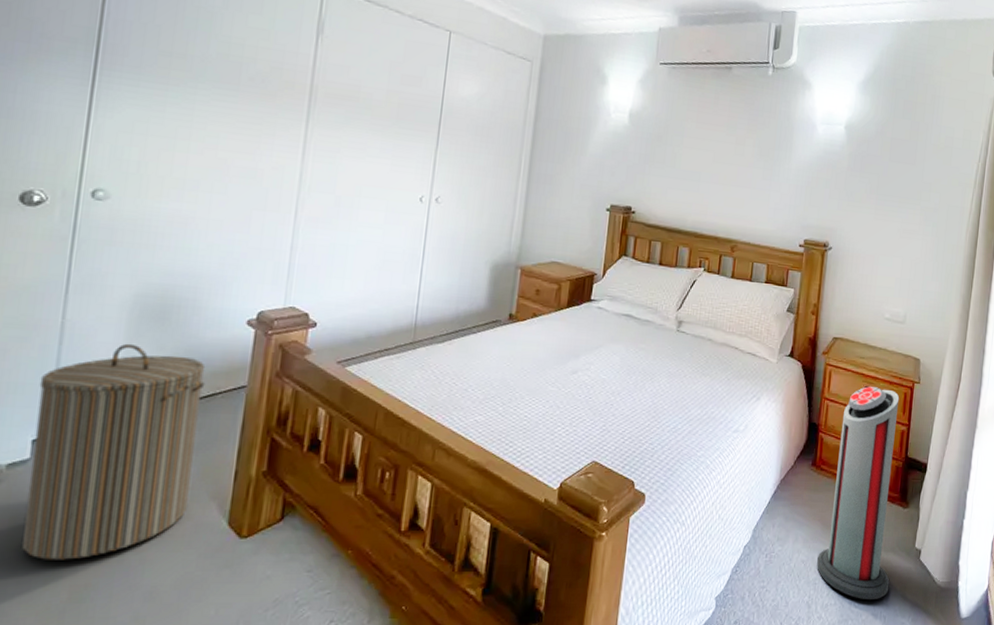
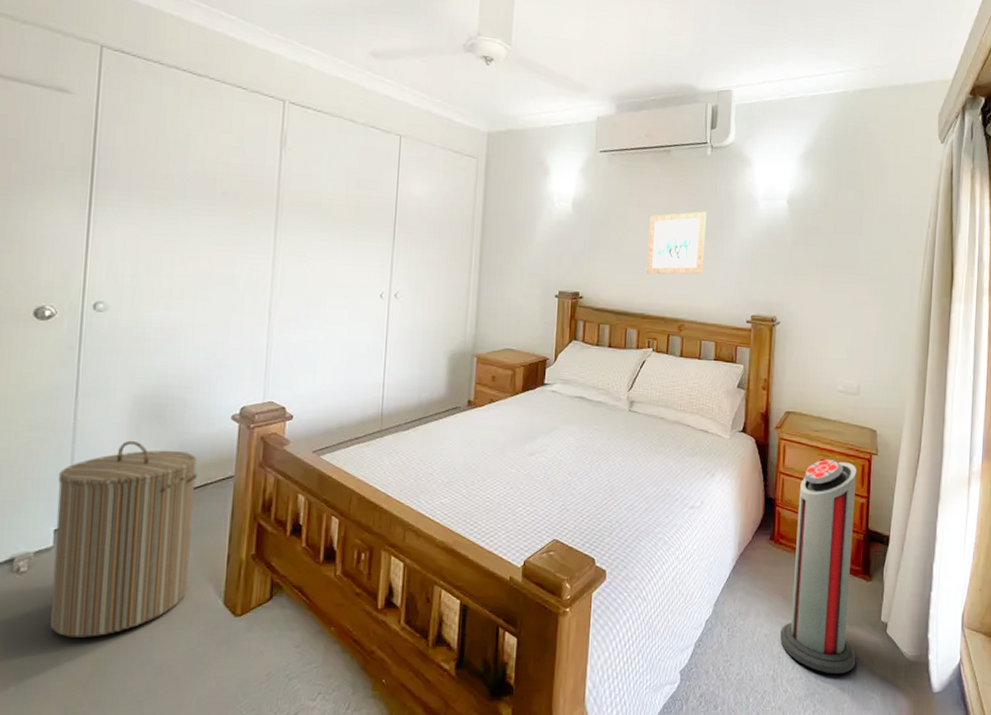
wall art: none [702,131,765,195] -> present [647,211,707,275]

